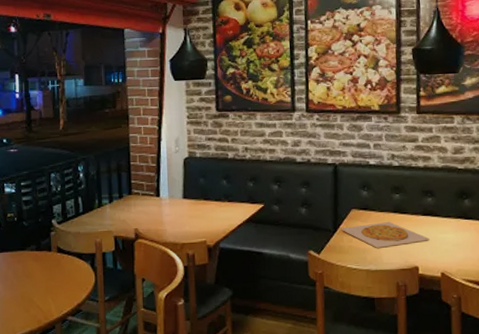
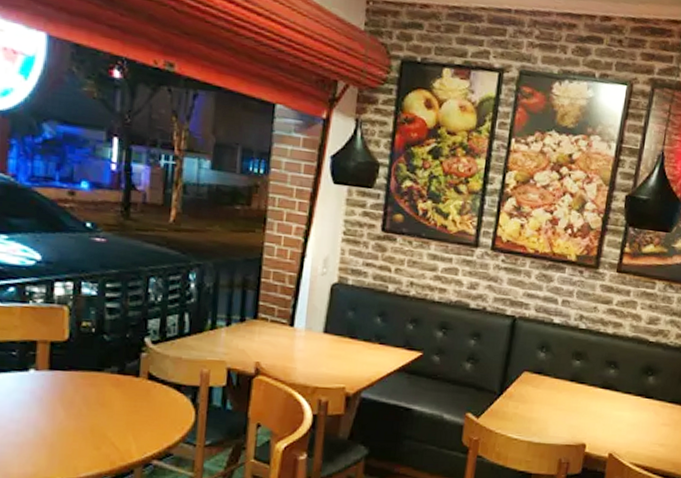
pizza: present [341,221,430,249] -> none [508,390,604,420]

